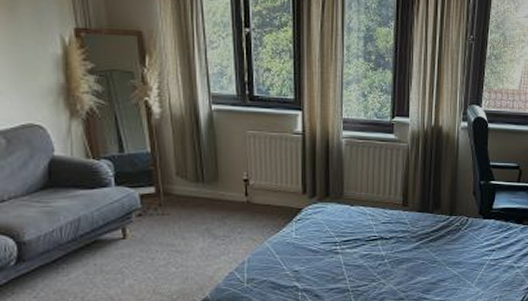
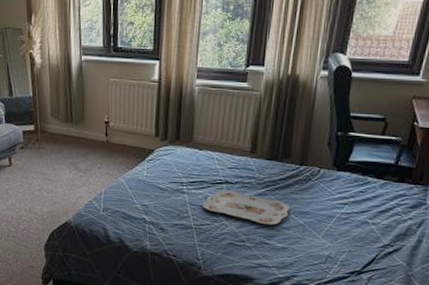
serving tray: none [358,246,444,279] -> present [202,190,290,225]

